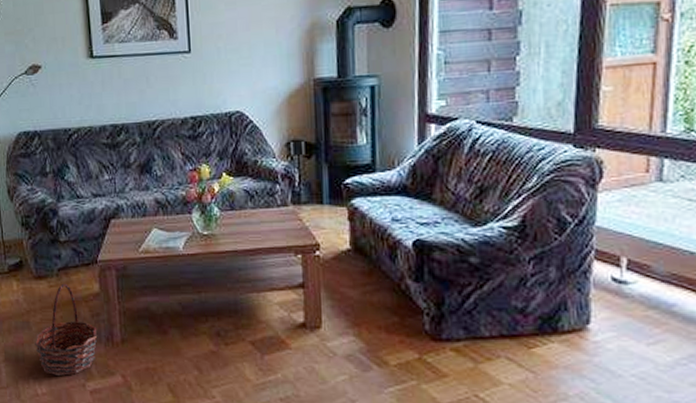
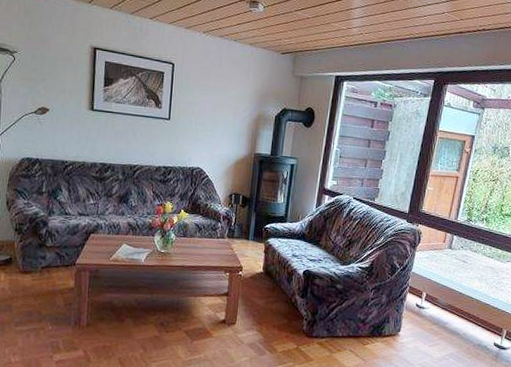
basket: present [35,283,98,377] -> none [14,278,68,350]

